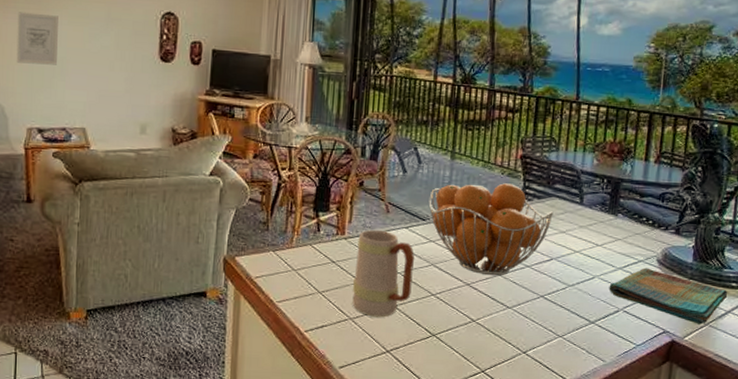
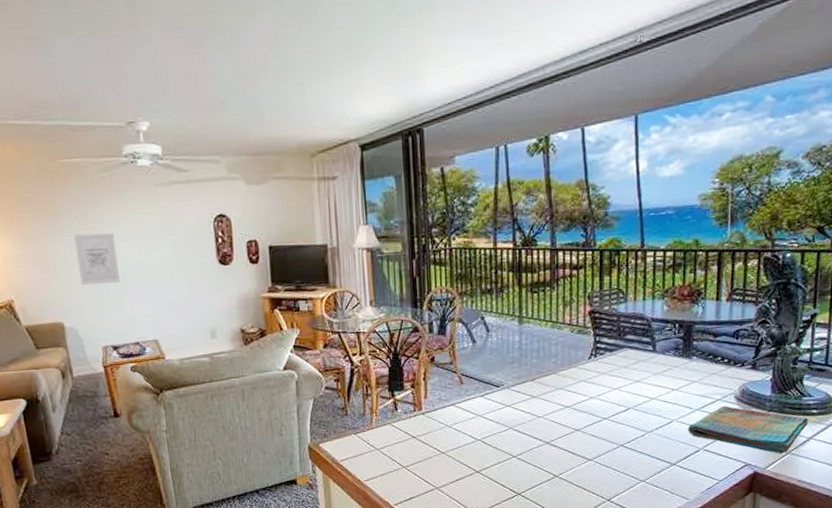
mug: present [352,229,414,318] -> none [435,401,493,484]
fruit basket: present [428,183,554,276] -> none [501,340,627,432]

